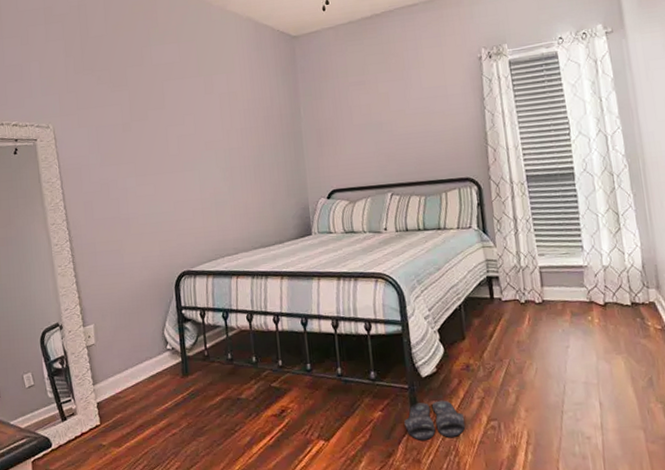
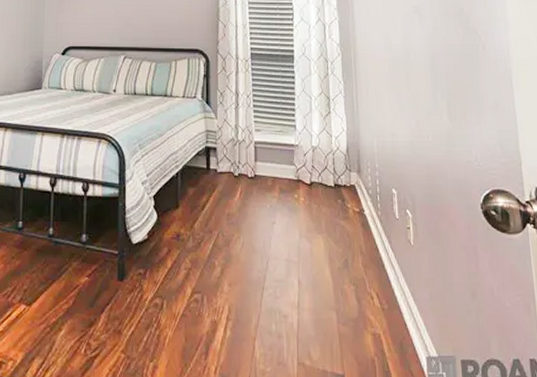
slippers: present [404,400,465,441] -> none [110,269,170,311]

